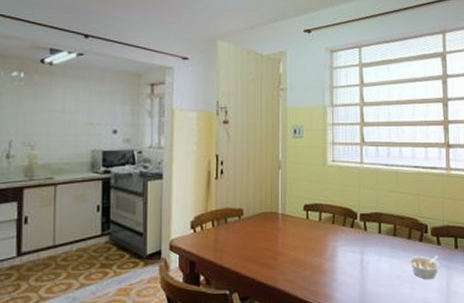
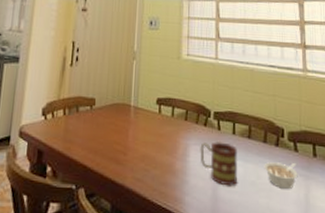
mug: none [347,241,384,281] -> present [200,142,238,186]

